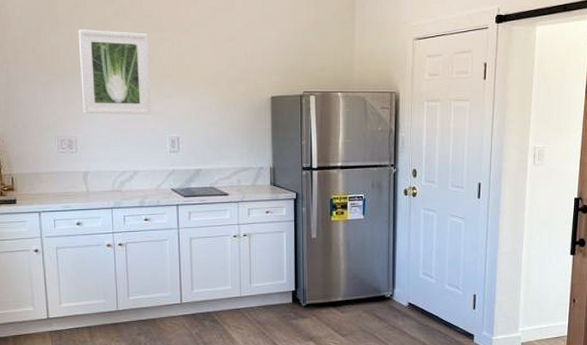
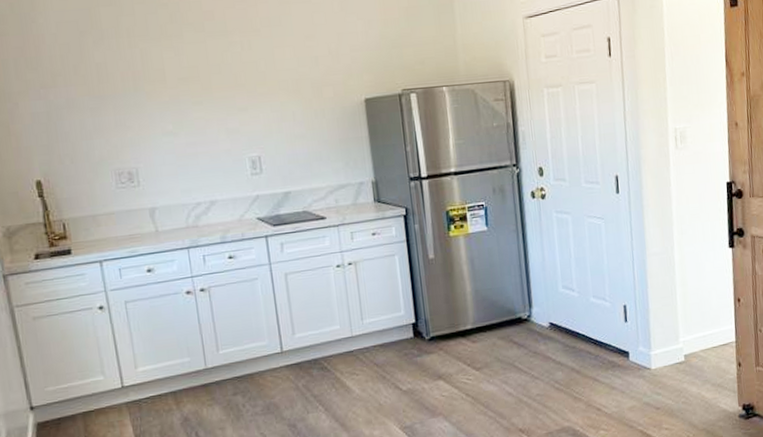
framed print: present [78,29,151,115] -> none [127,38,225,139]

